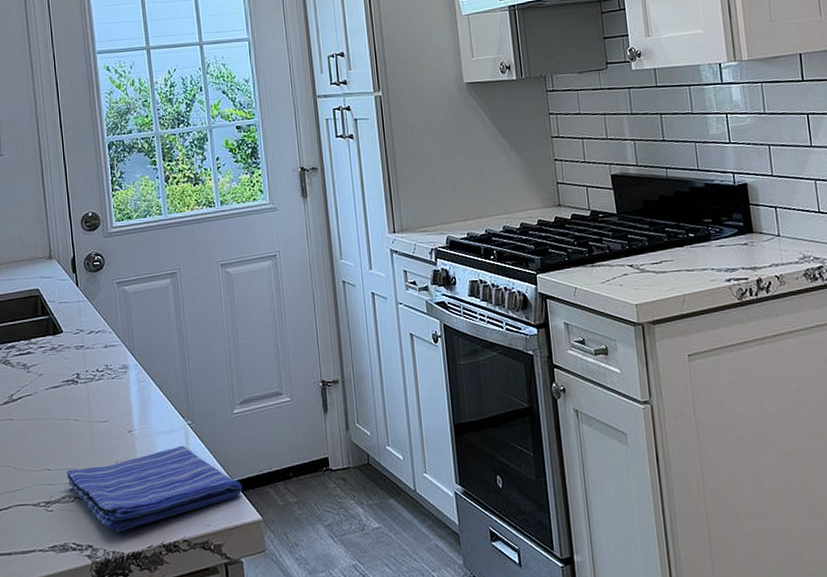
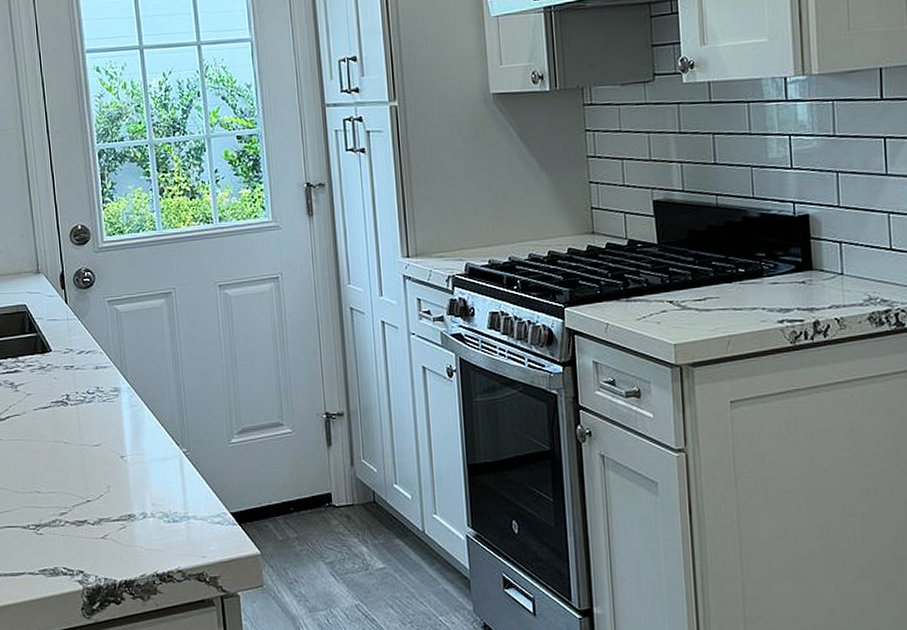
dish towel: present [67,445,243,532] -> none [57,473,240,559]

